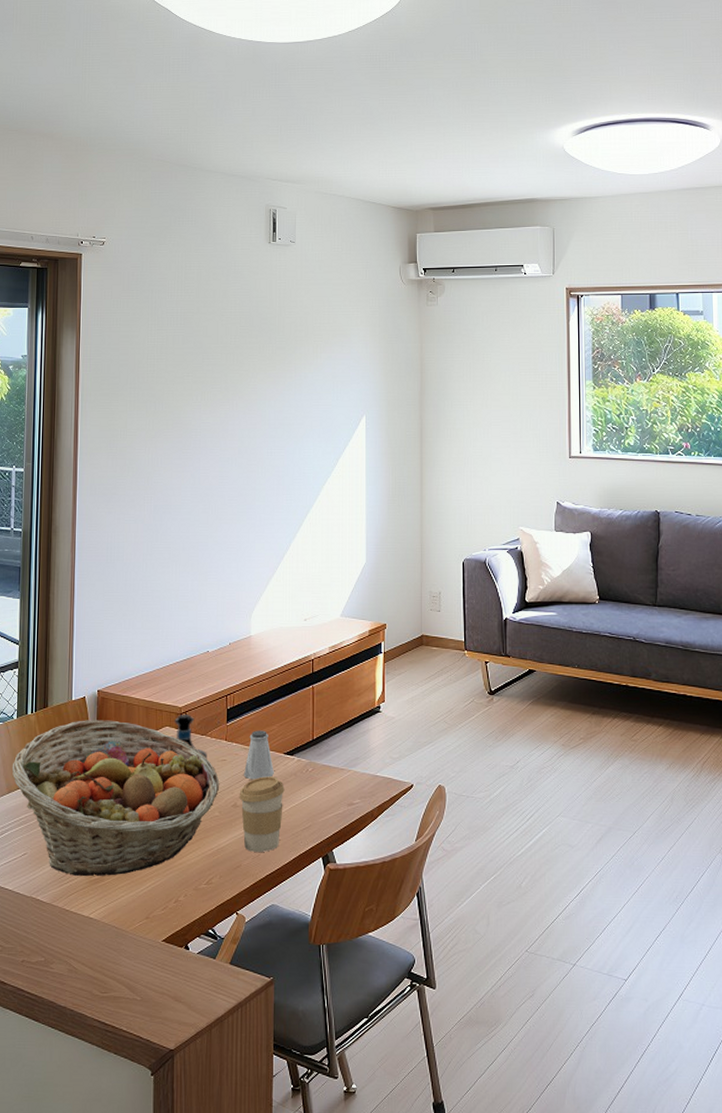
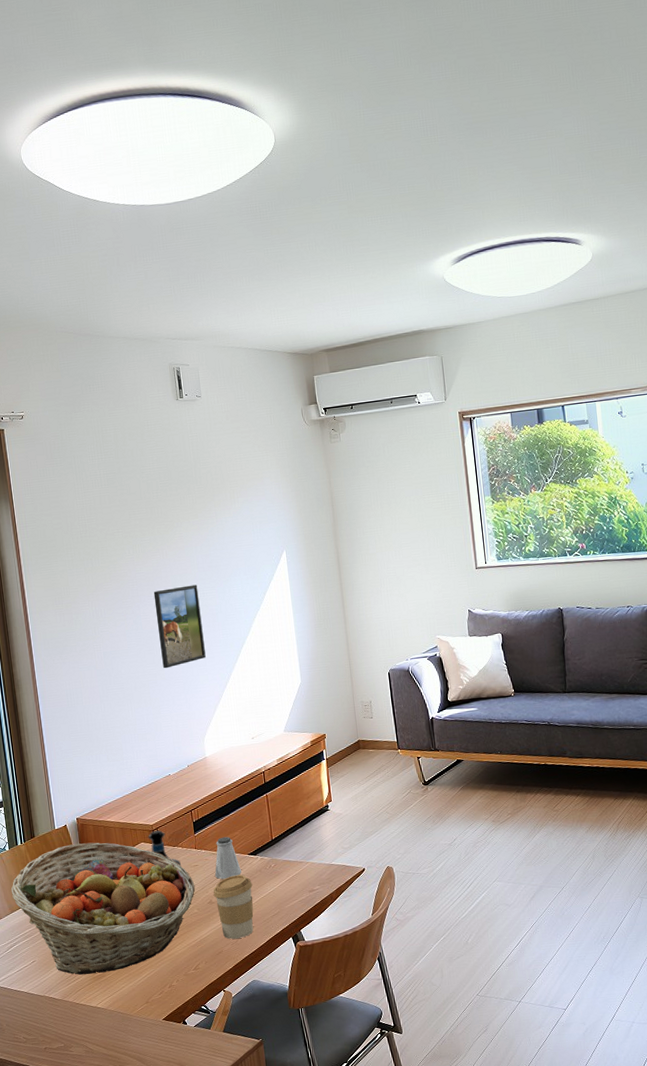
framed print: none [216,442,266,531] -> present [153,584,206,669]

